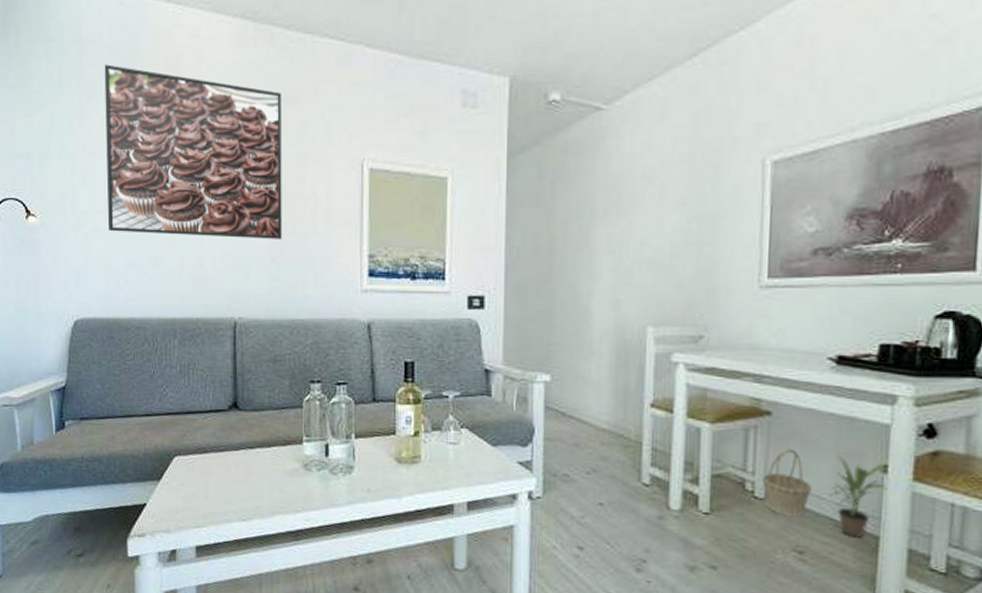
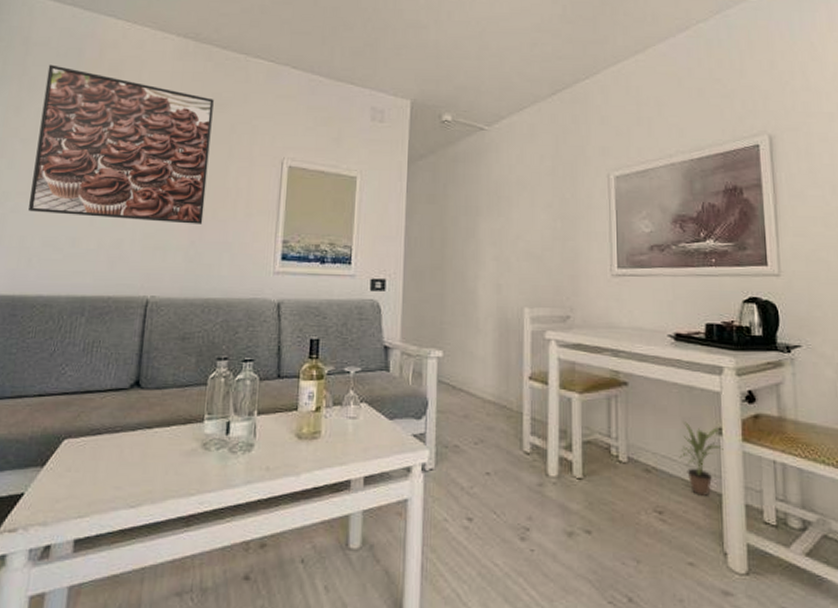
basket: present [761,448,812,517] -> none [624,414,664,479]

